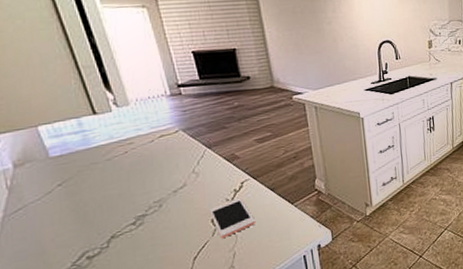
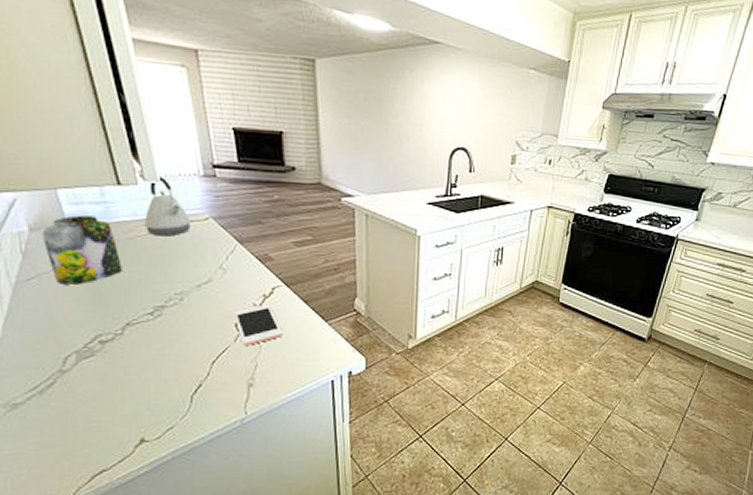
jar: none [25,145,103,211] -> present [42,215,122,285]
kettle: none [120,102,163,154] -> present [144,177,190,237]

